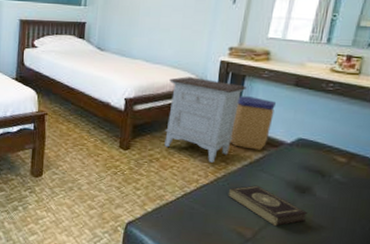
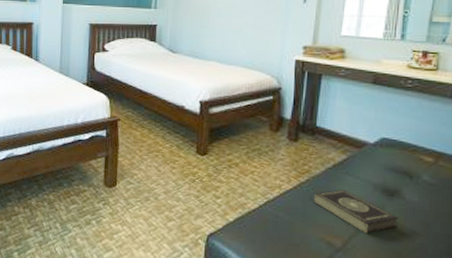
nightstand: present [164,77,246,163] -> none [242,77,324,166]
trash can: present [229,96,276,150] -> none [310,95,355,152]

